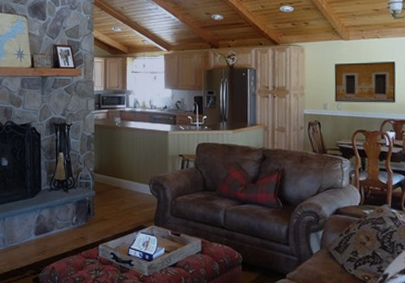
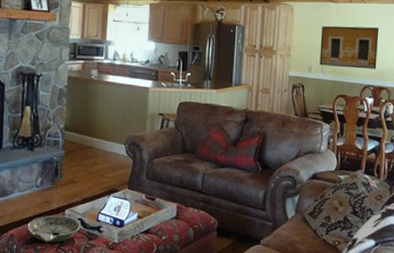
bowl: none [66,250,113,276] -> present [27,215,81,243]

